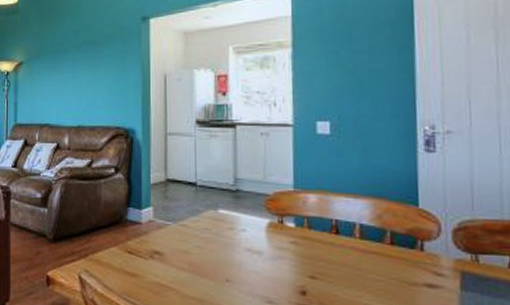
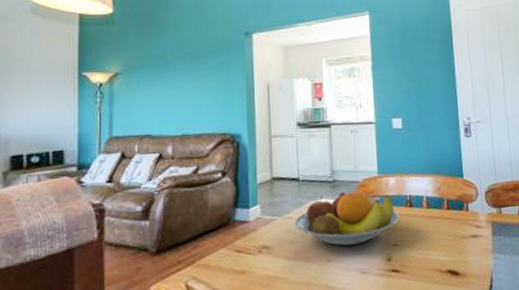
fruit bowl: none [189,204,320,268] -> present [294,191,399,246]

